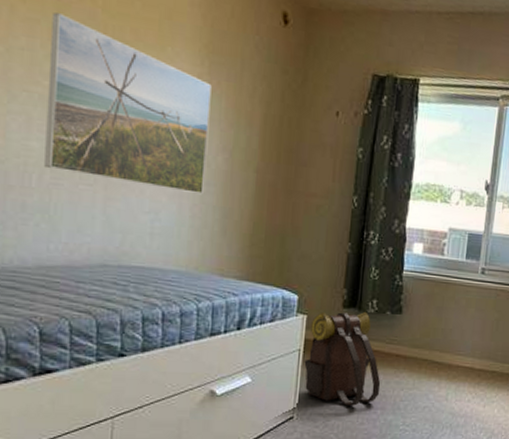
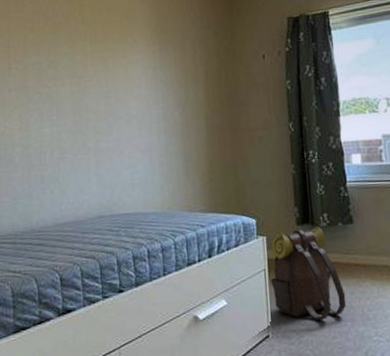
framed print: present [44,12,212,195] -> none [50,33,167,148]

